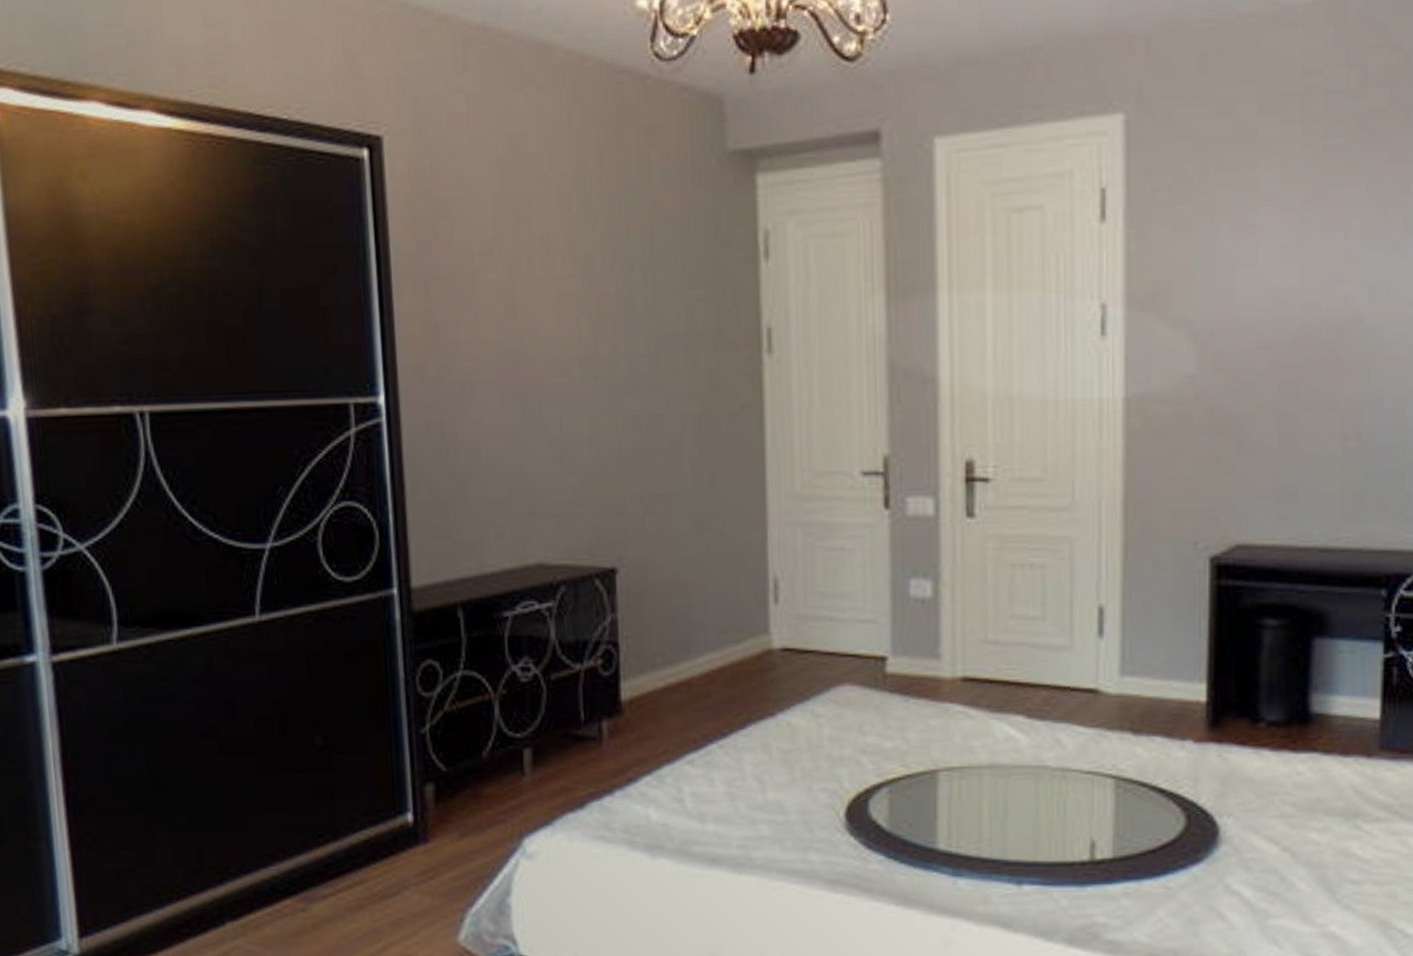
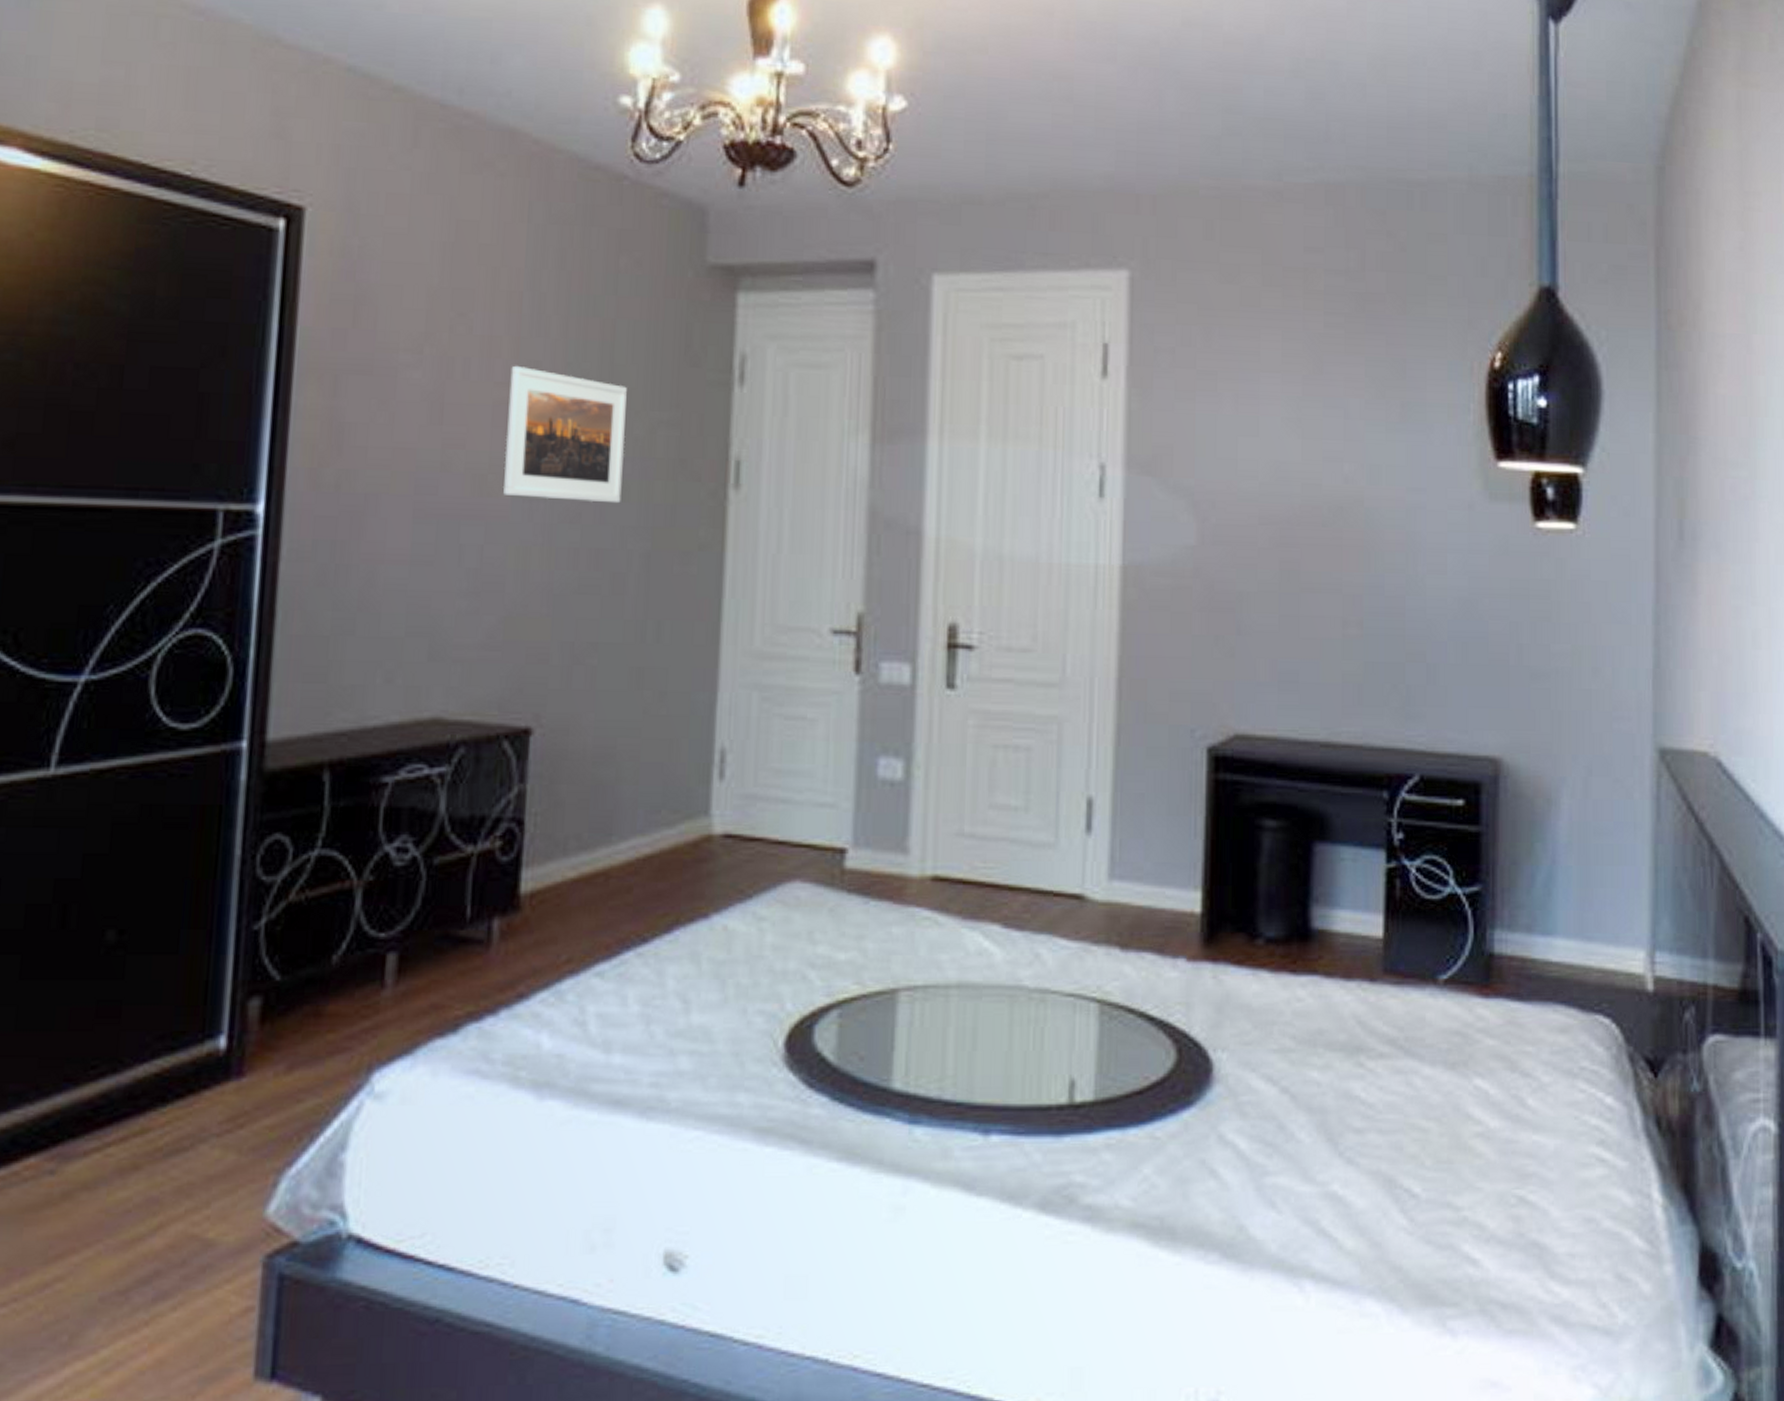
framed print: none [568,259,672,375] -> present [502,365,627,504]

